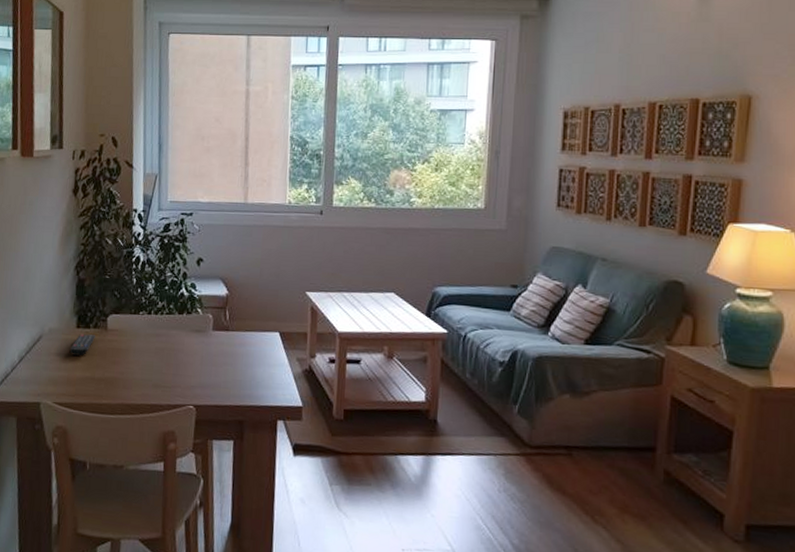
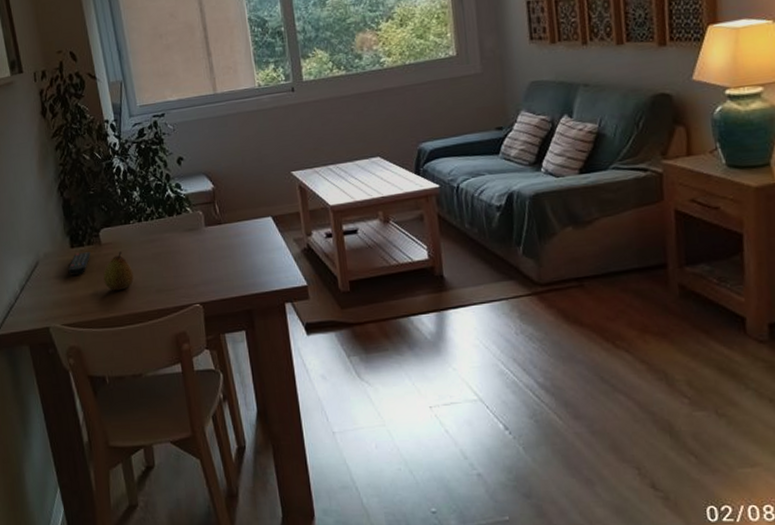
fruit: none [103,340,134,379] -> present [103,251,134,291]

